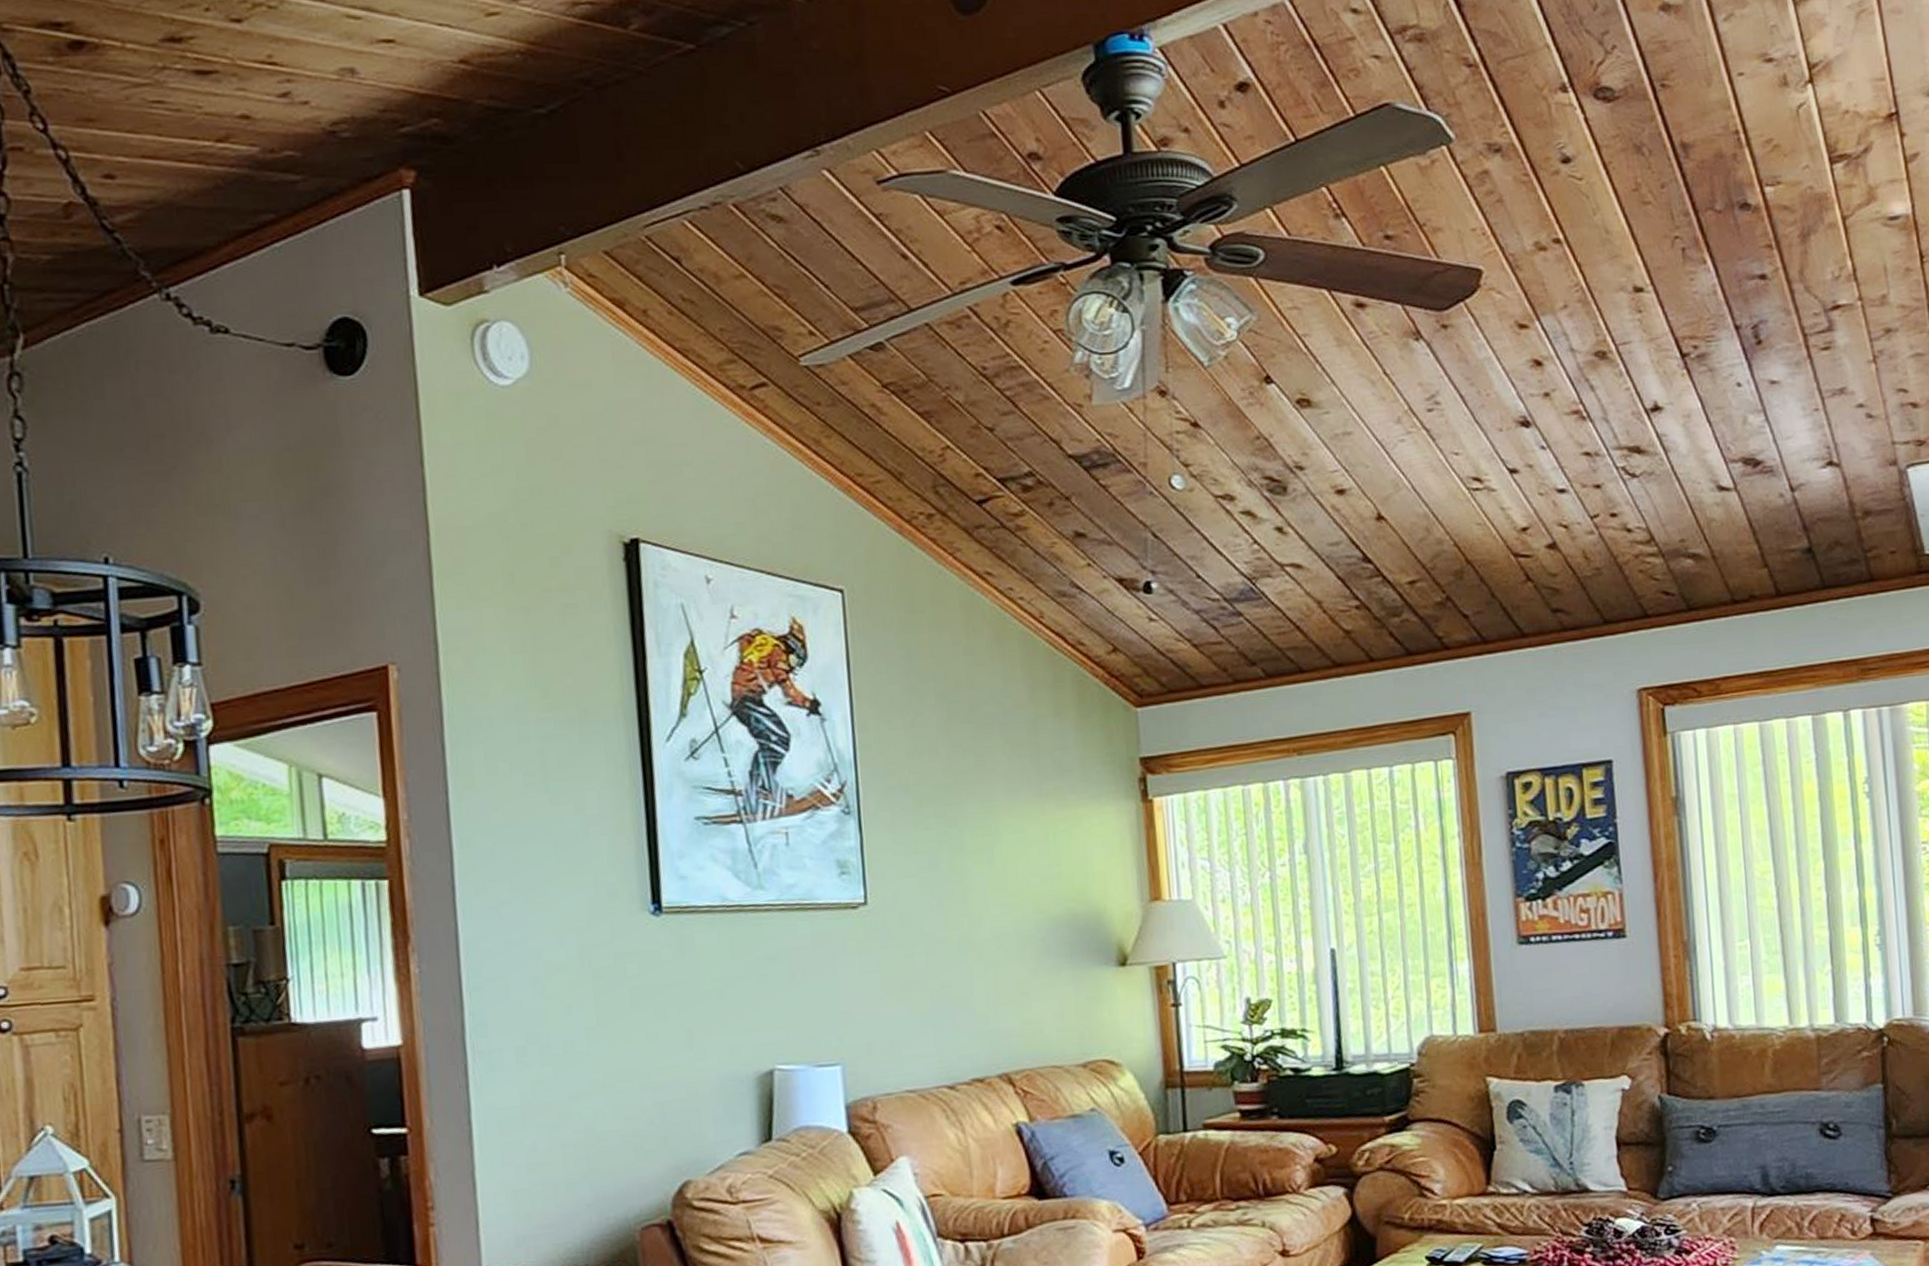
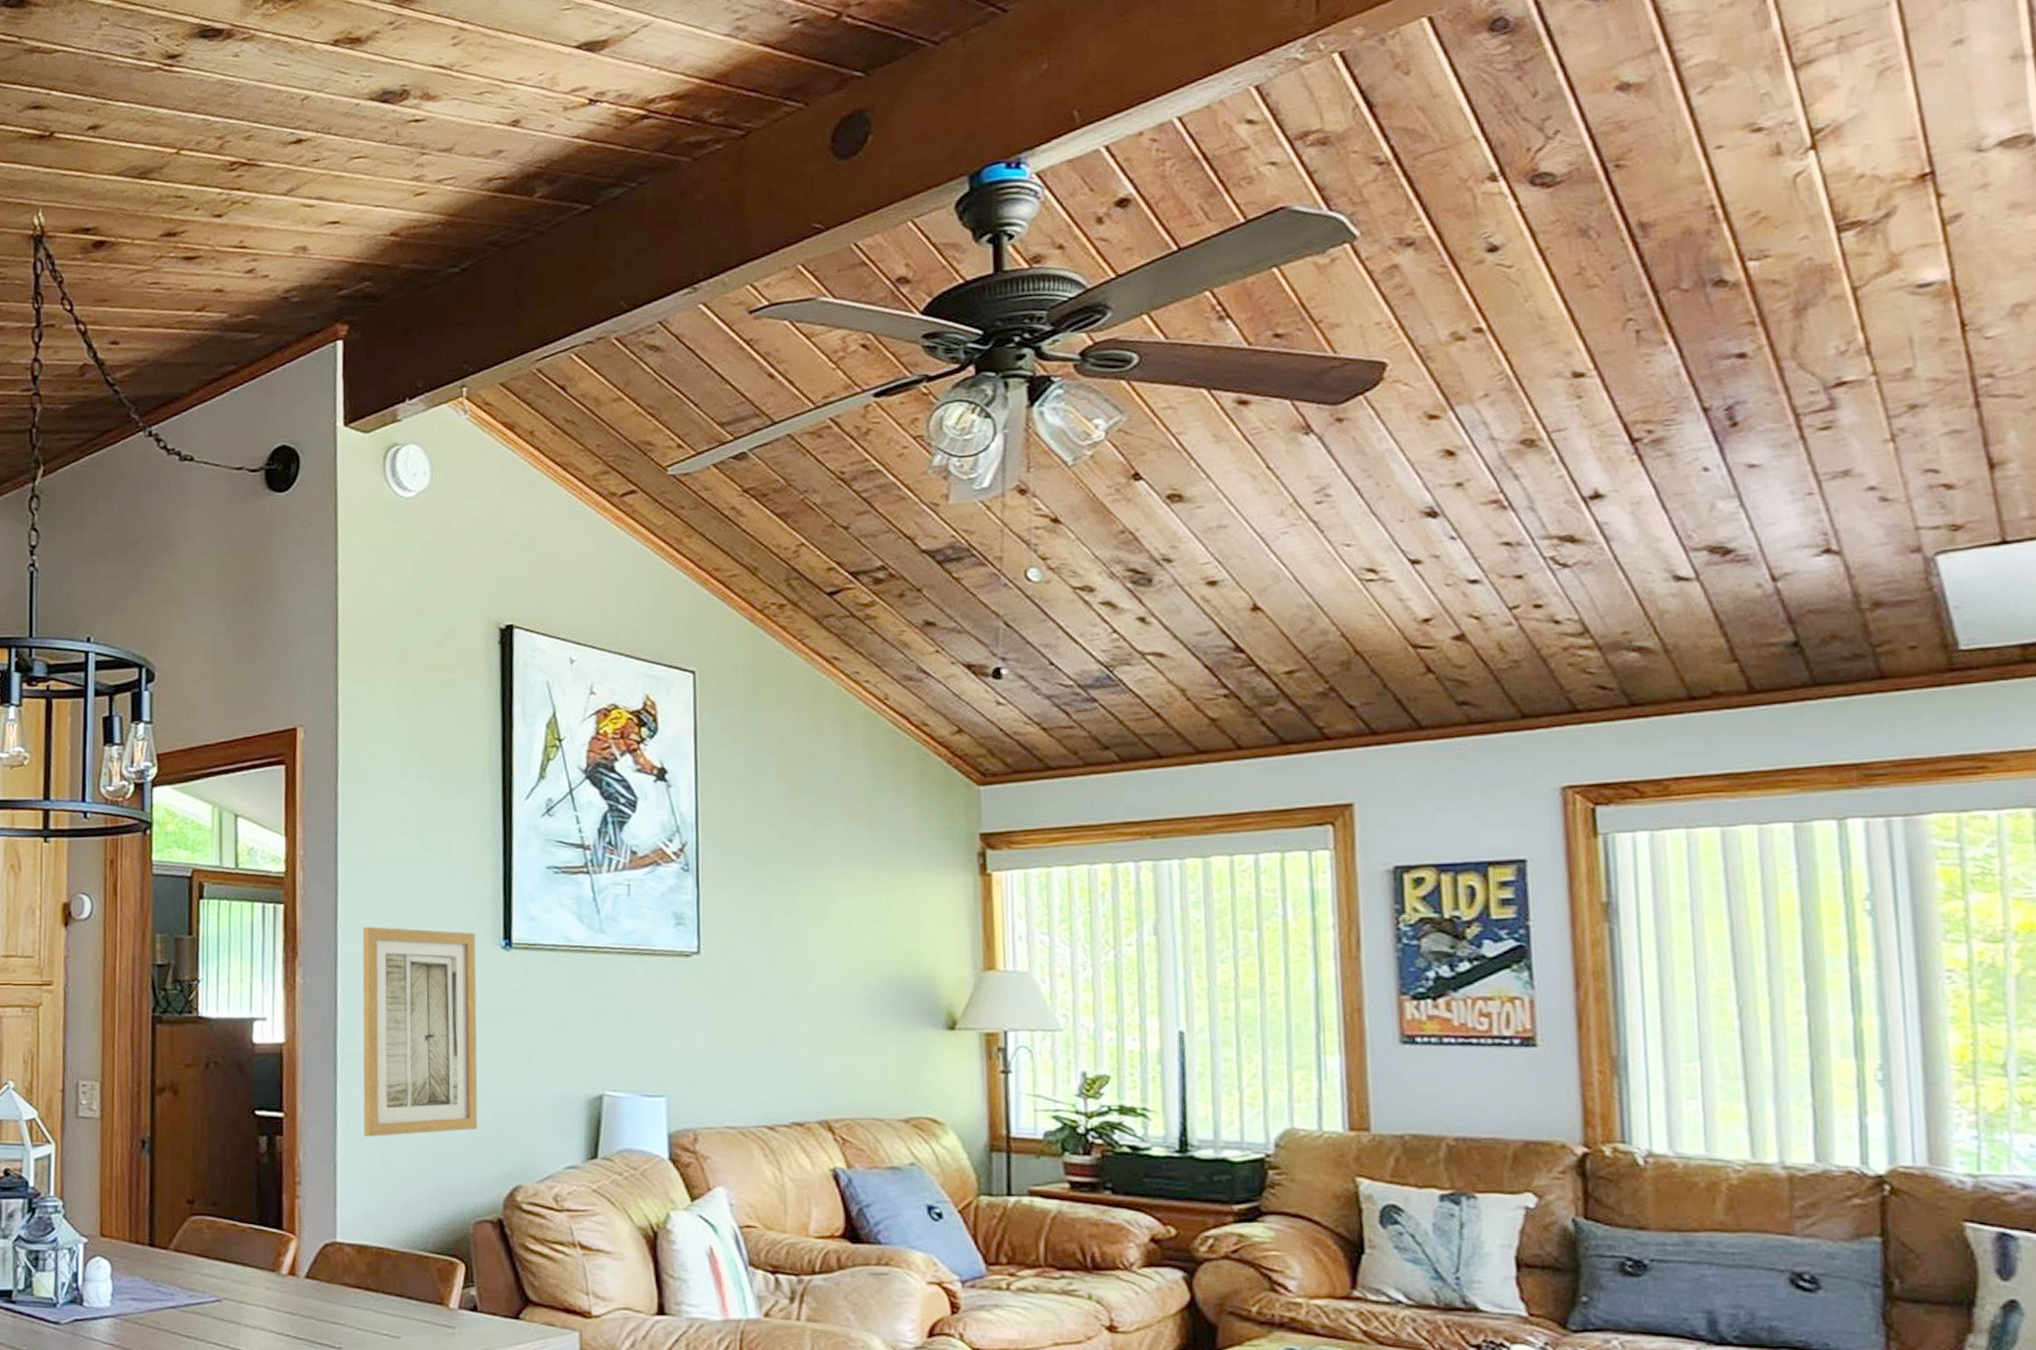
wall art: none [487,898,638,1146] -> present [362,927,478,1137]

